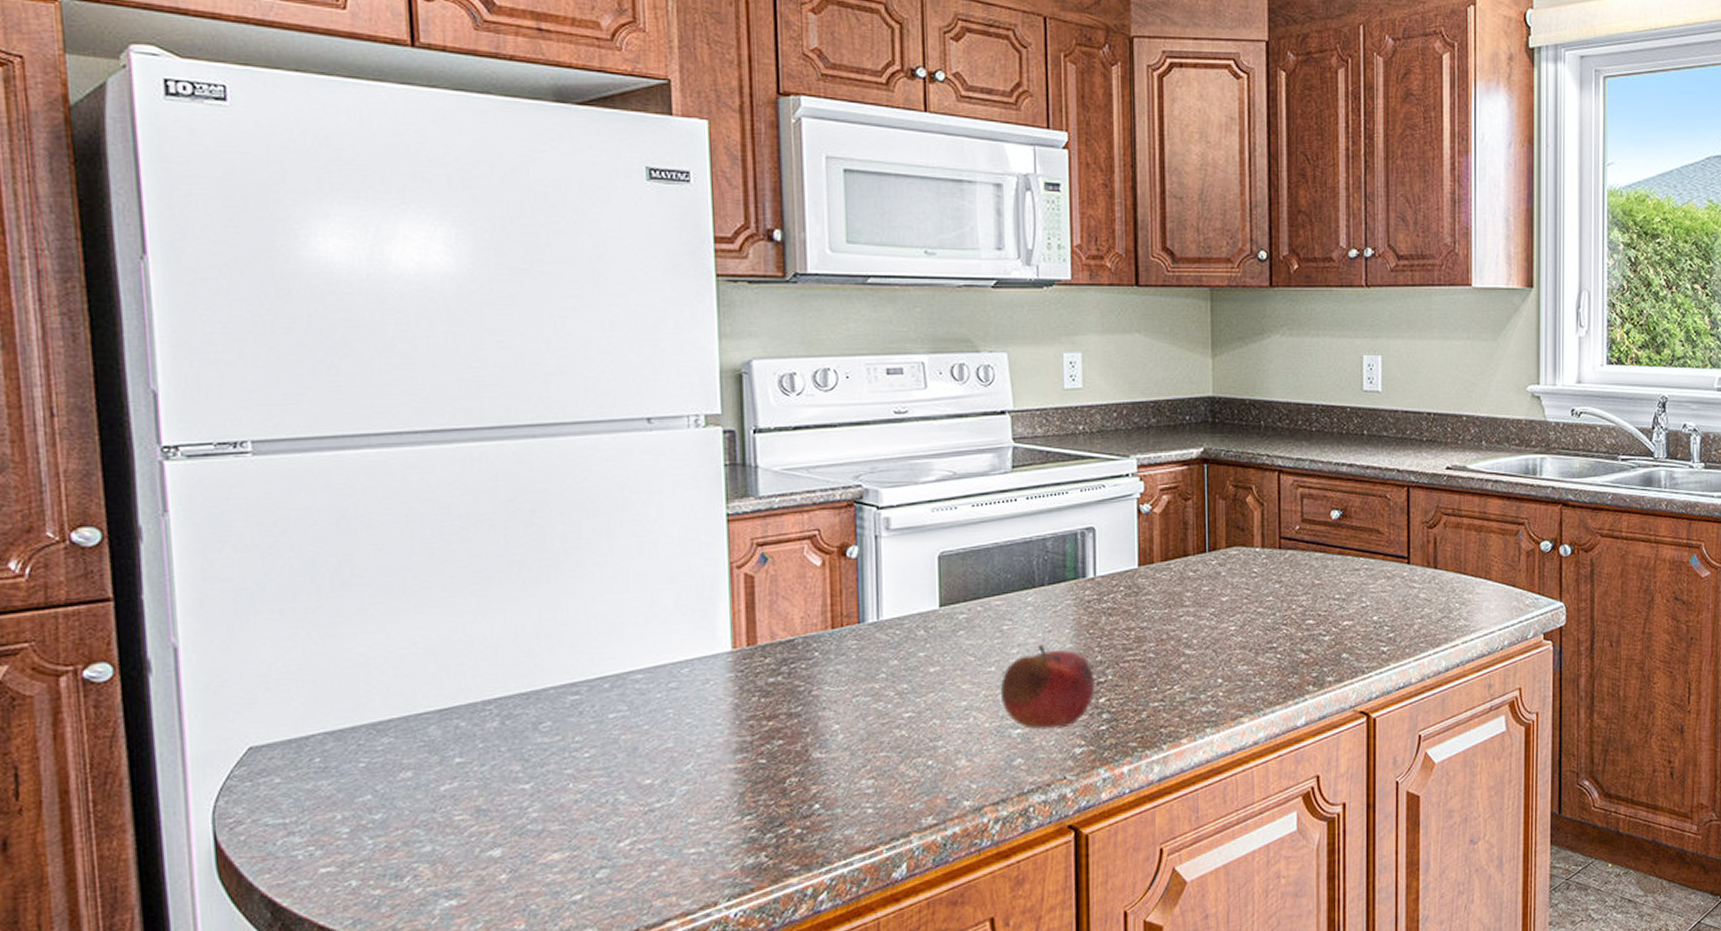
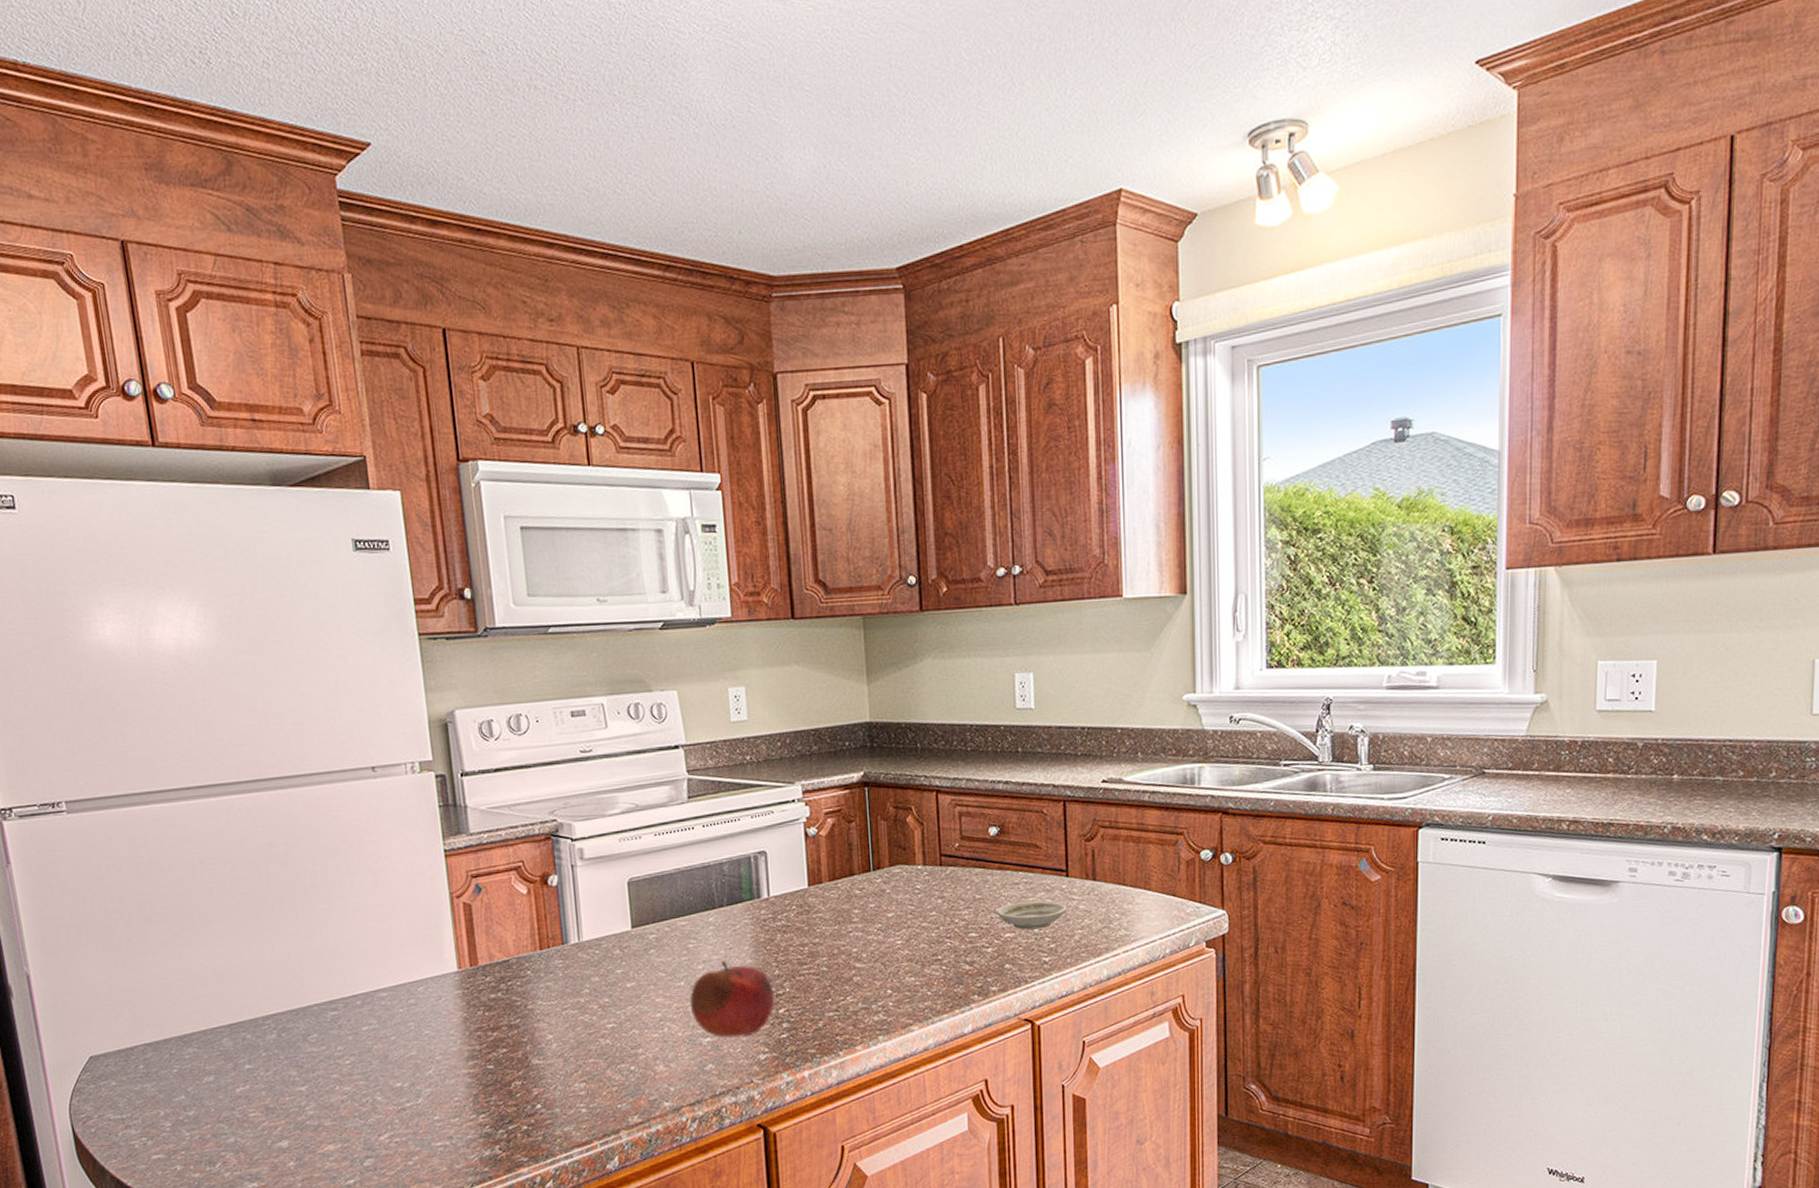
saucer: none [1334,588,1408,618] -> present [995,901,1068,930]

